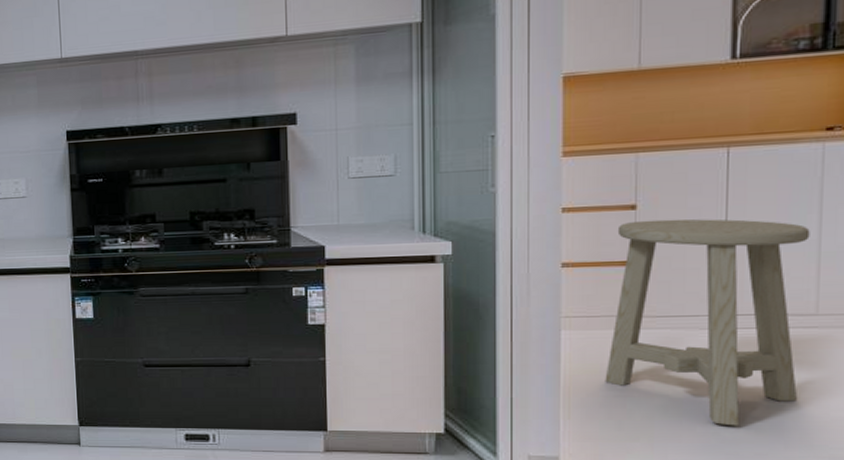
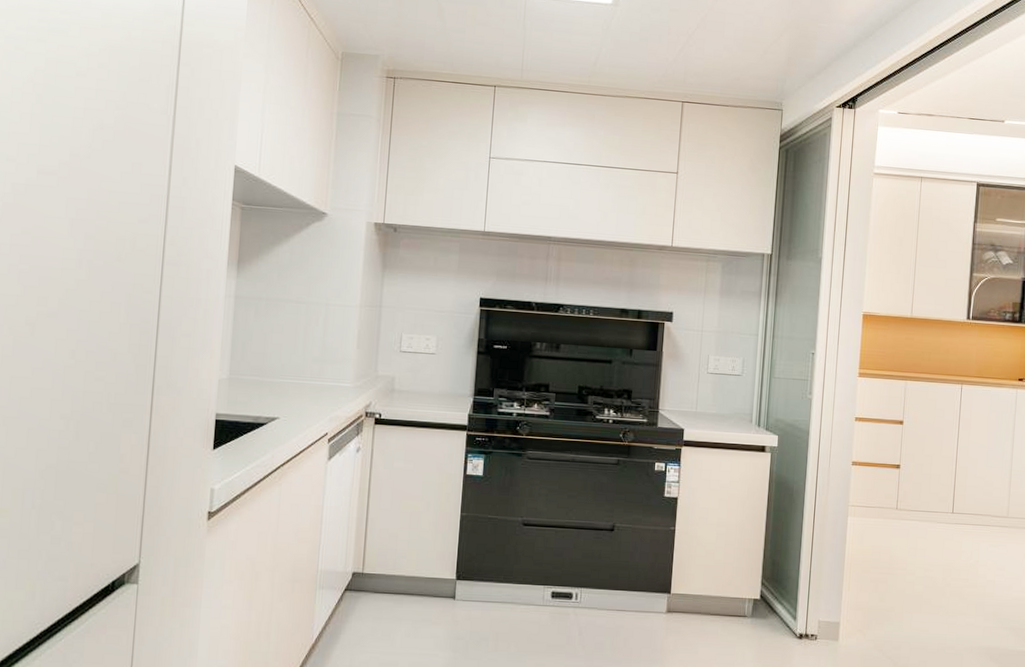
stool: present [605,219,810,426] -> none [874,433,1007,601]

